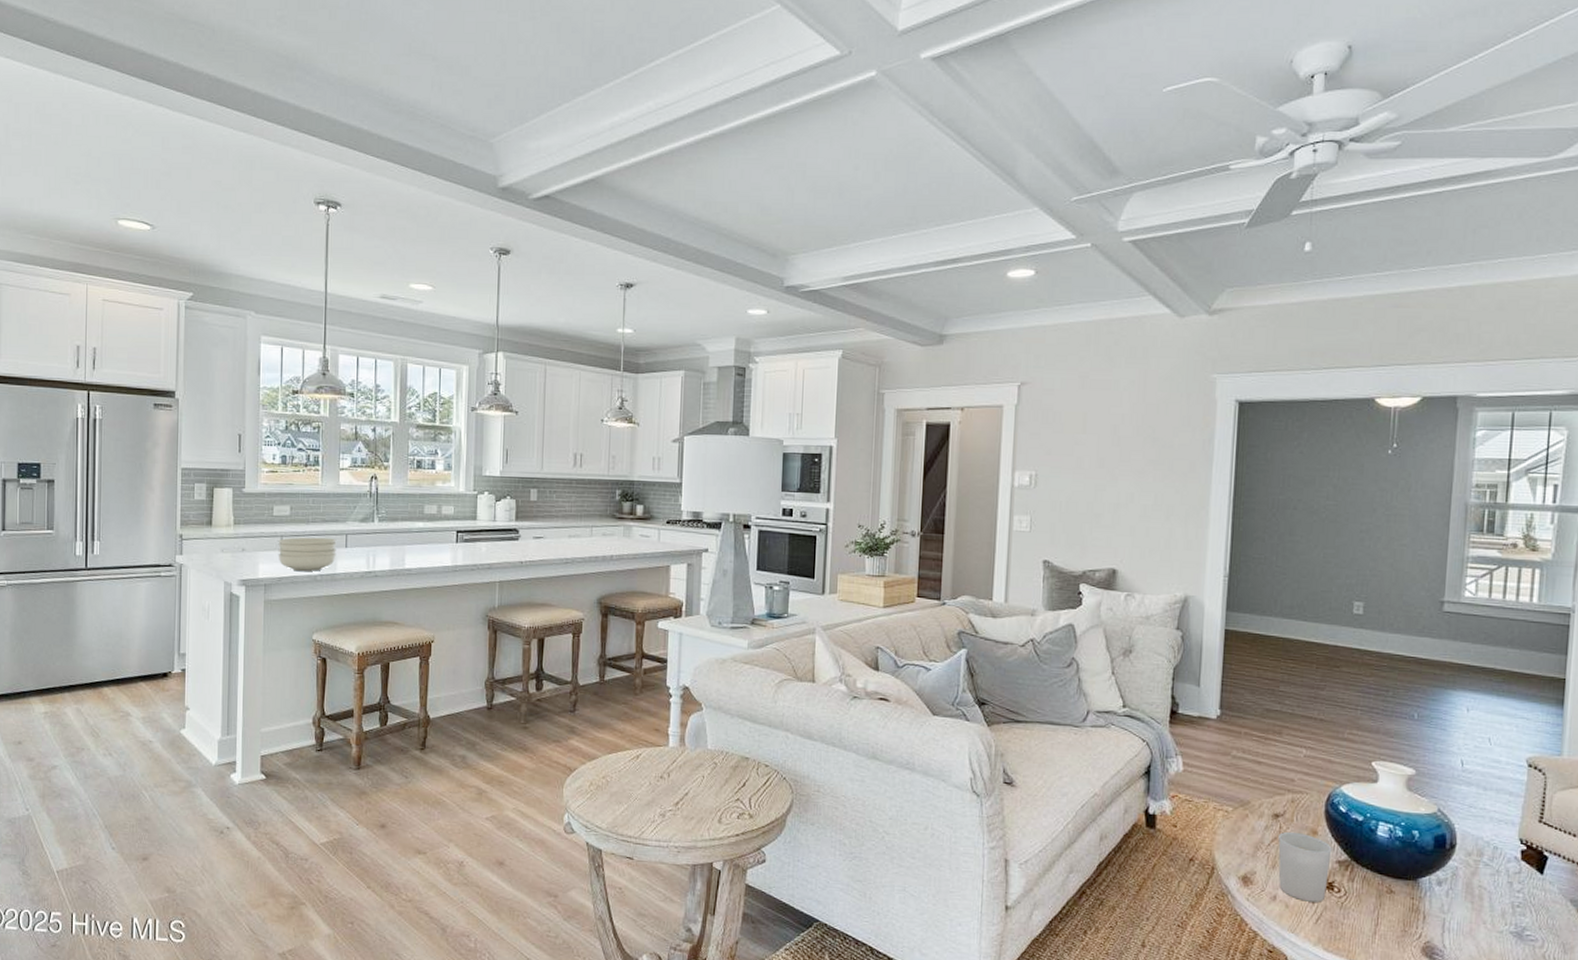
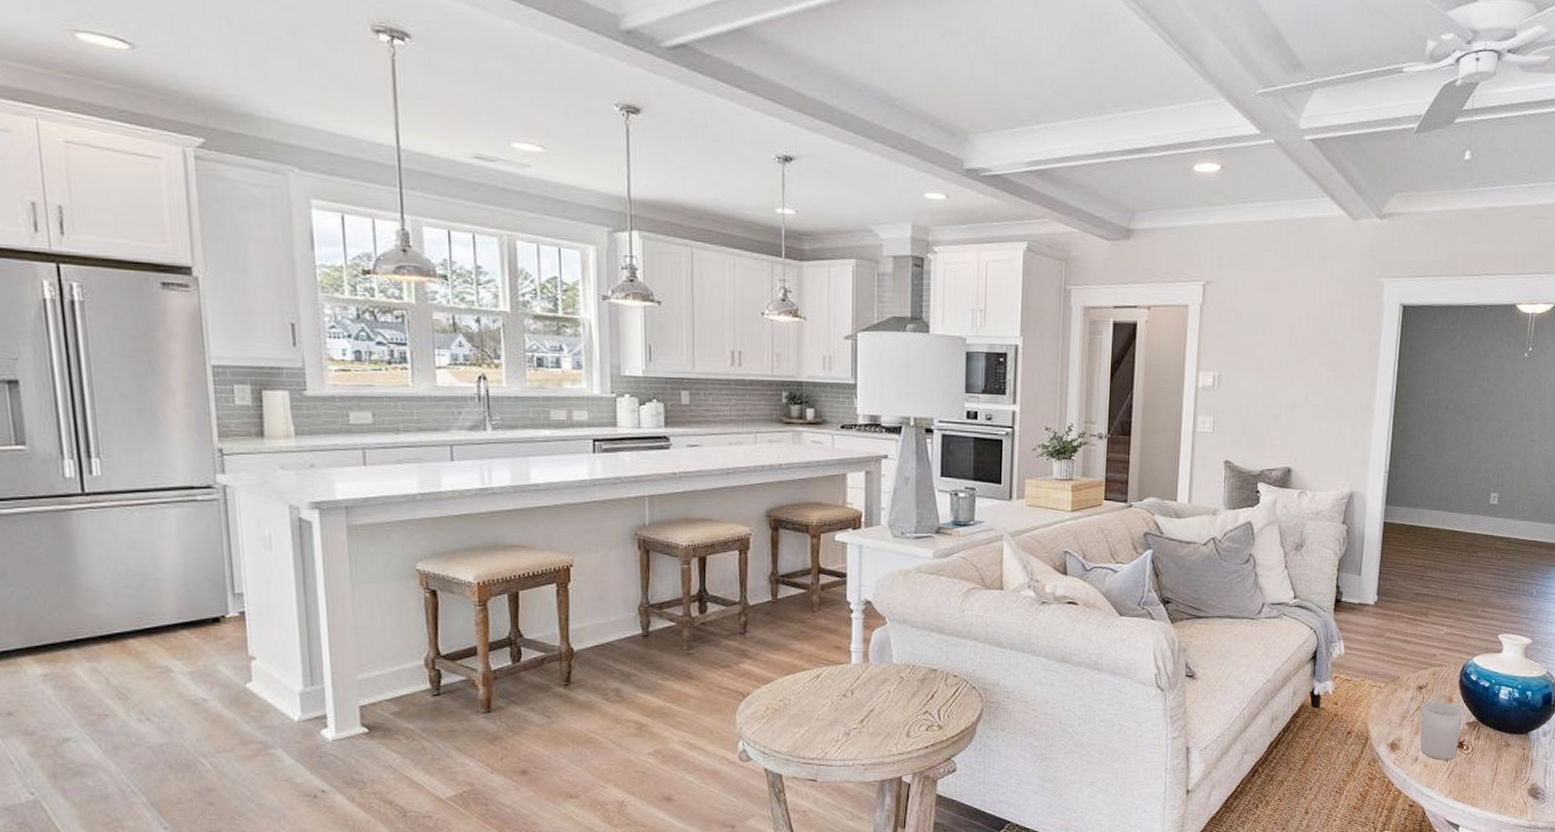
bowl: present [278,537,337,572] -> none [359,449,440,491]

